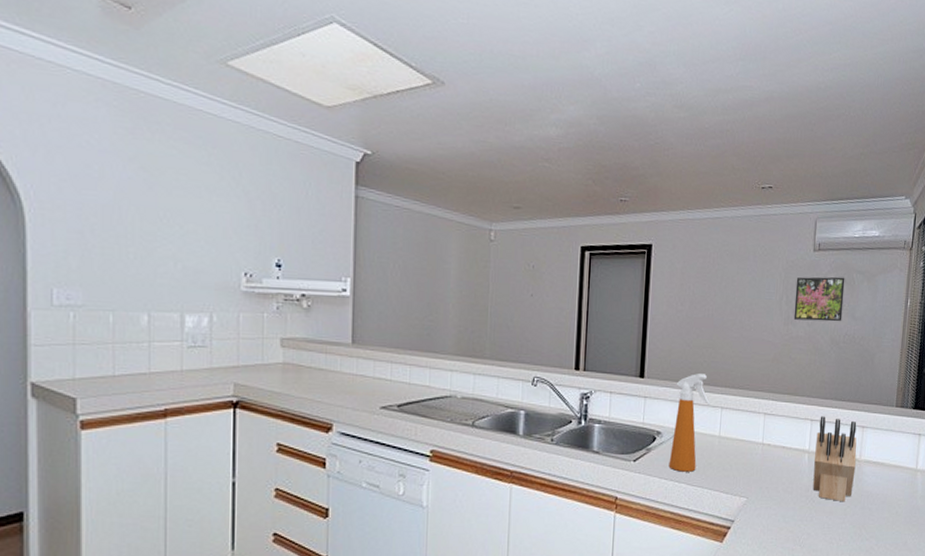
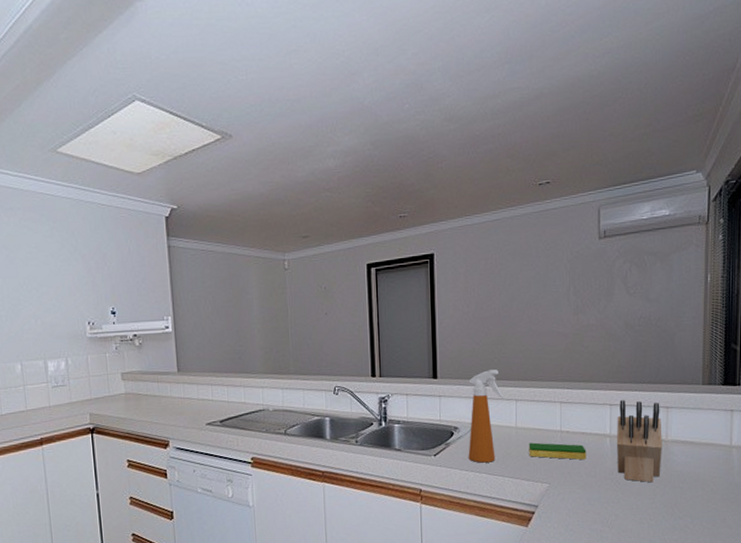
dish sponge: none [729,454,786,475] -> present [528,442,587,460]
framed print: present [793,277,845,322] -> none [583,261,636,309]

